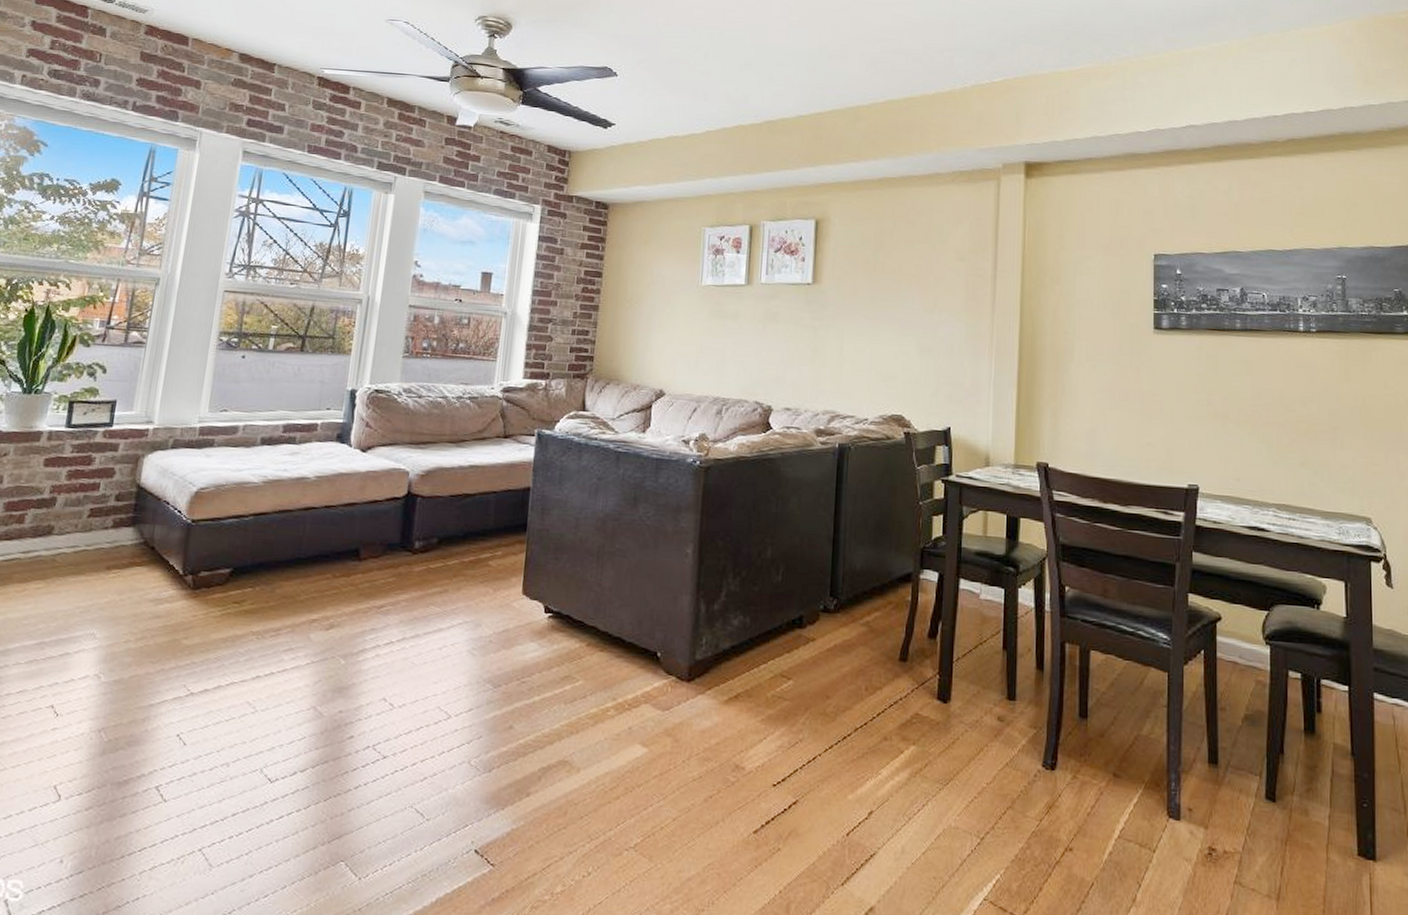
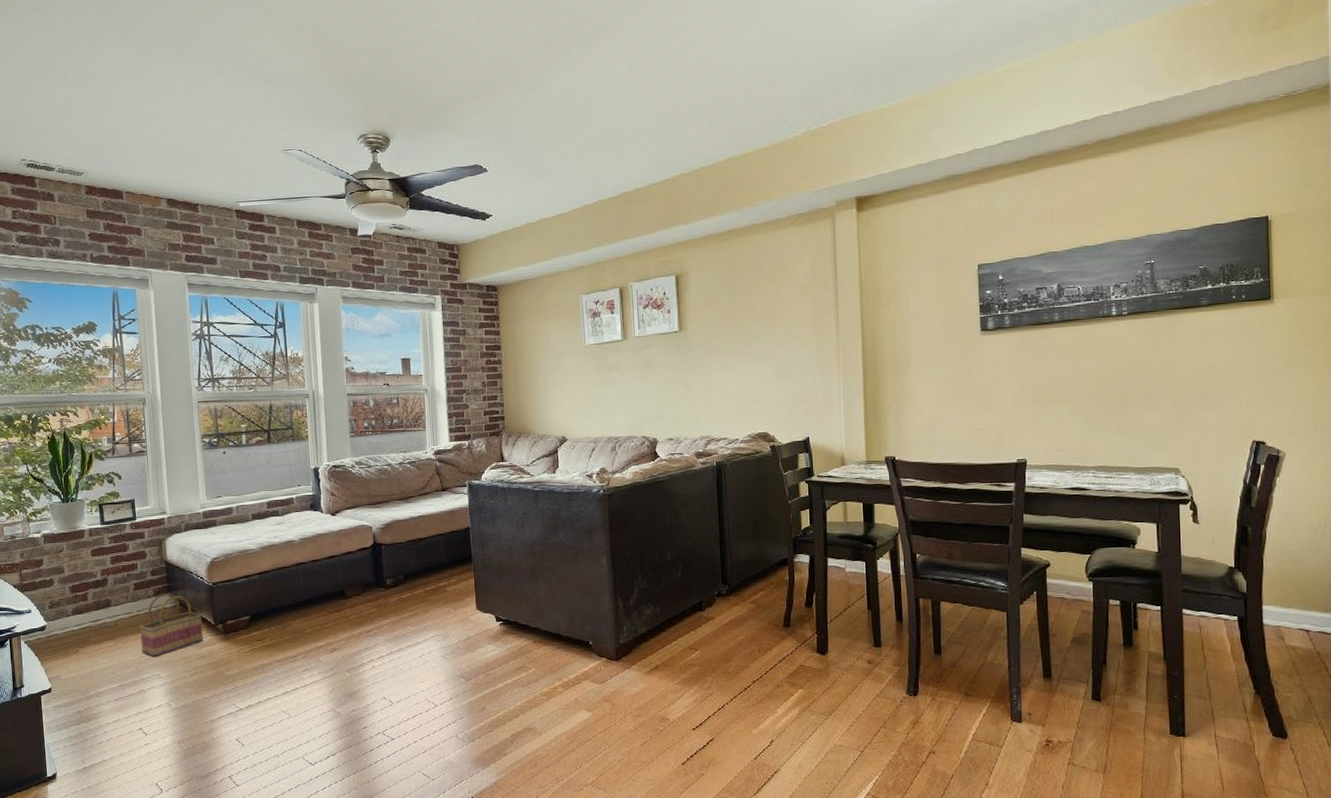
basket: none [78,525,170,610] -> present [139,593,203,658]

